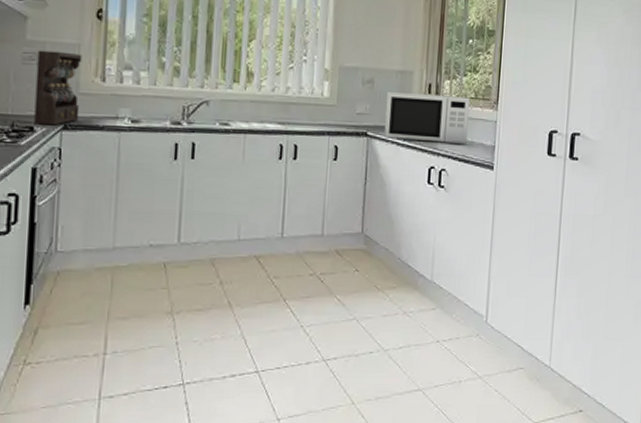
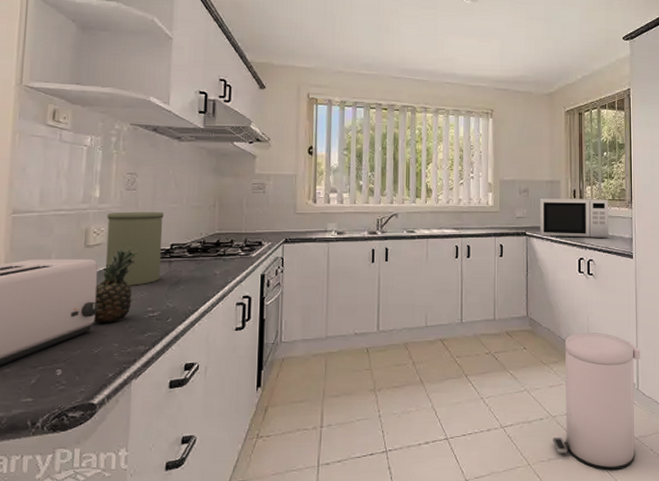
spice rack: present [34,50,83,126] -> none [262,181,298,240]
pedal bin: none [382,255,494,413] -> present [552,333,641,471]

